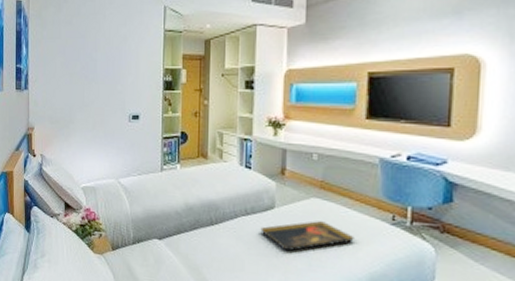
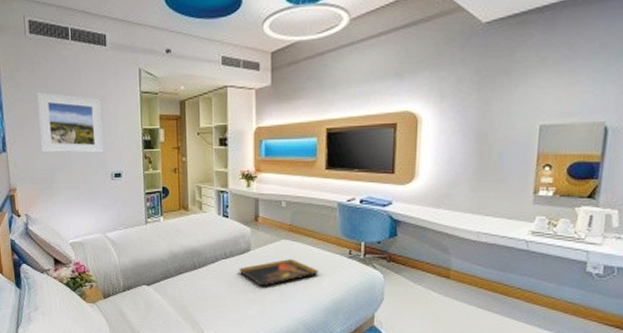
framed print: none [61,29,124,93] -> present [37,92,104,153]

